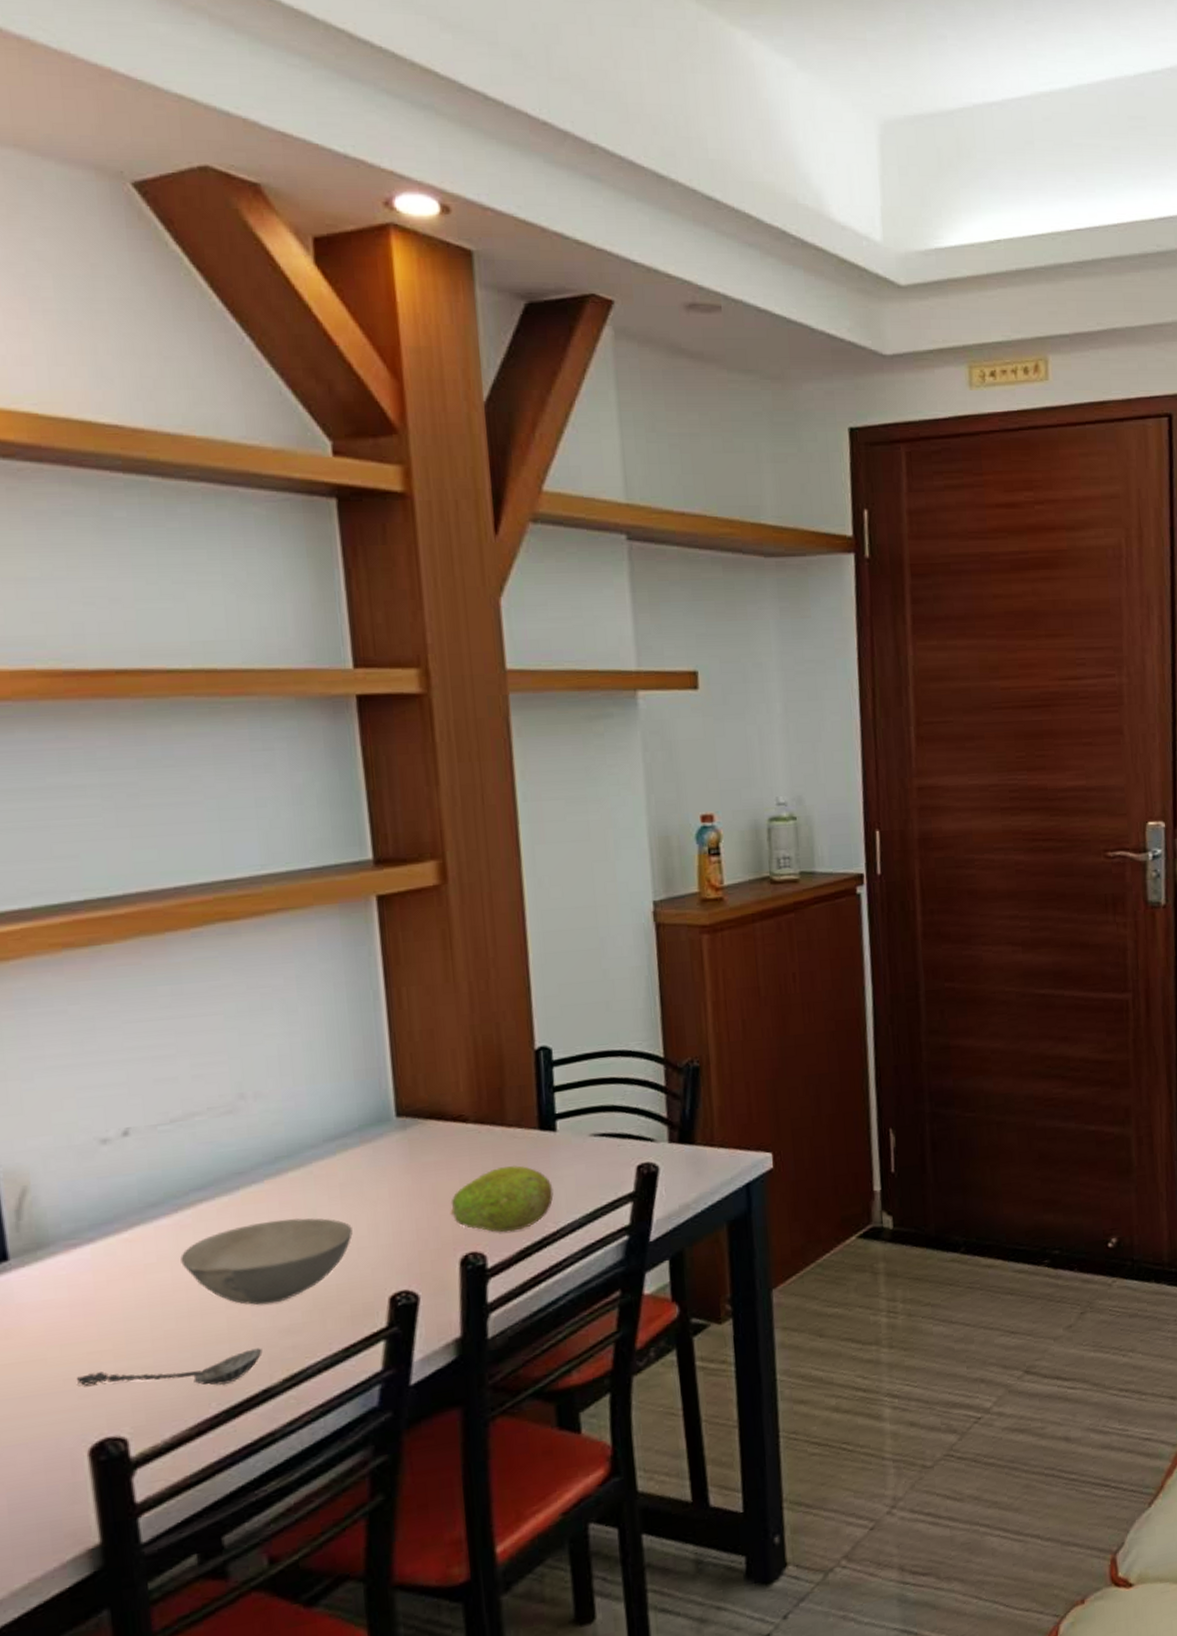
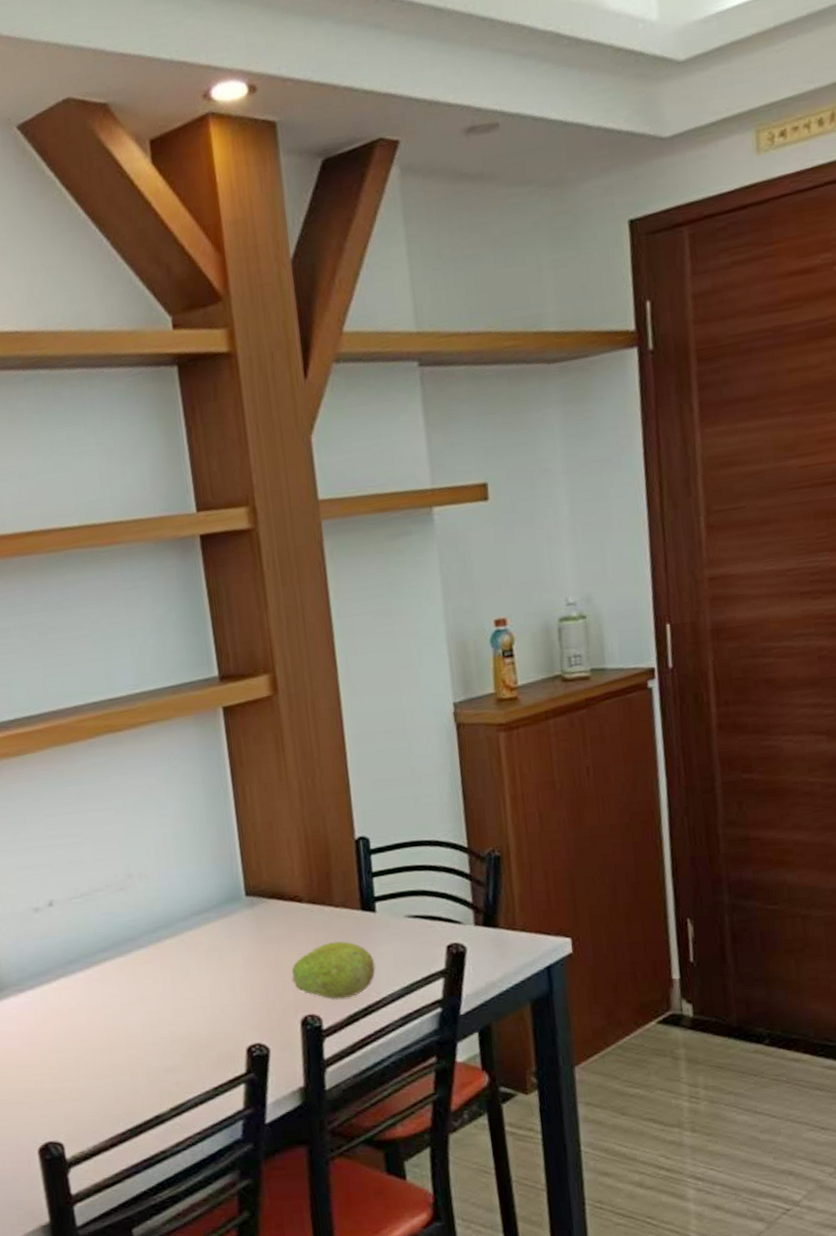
spoon: present [76,1348,263,1386] -> none [27,1081,154,1109]
soup bowl: present [180,1218,353,1305] -> none [93,978,216,1047]

